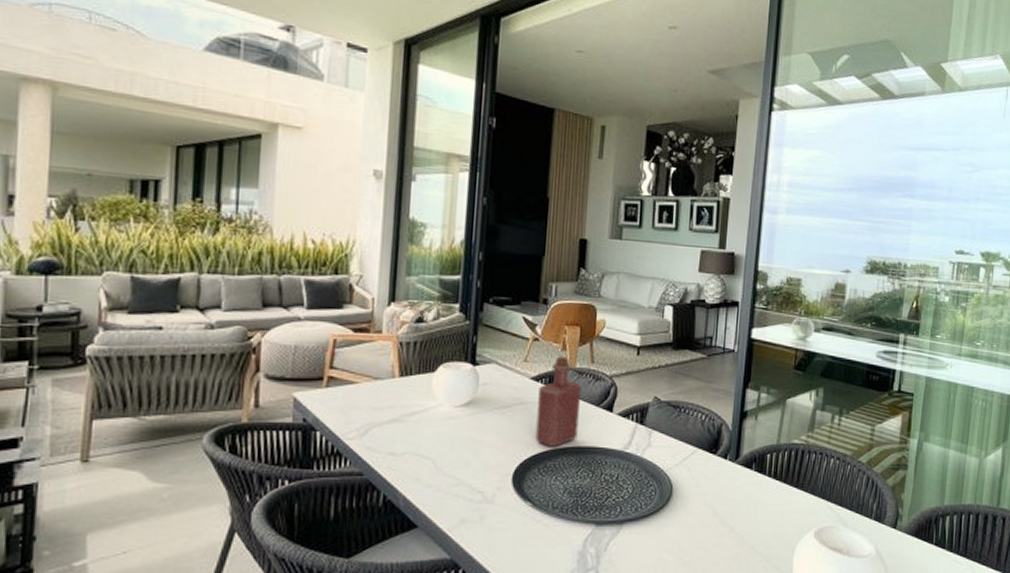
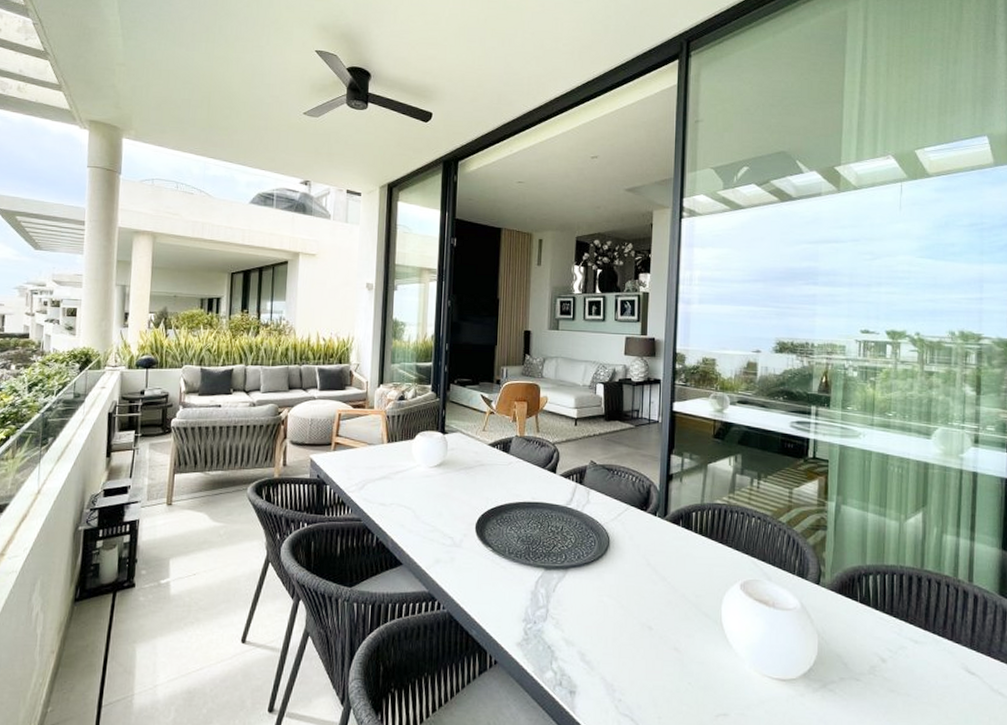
bottle: present [535,356,581,448] -> none [493,426,529,503]

